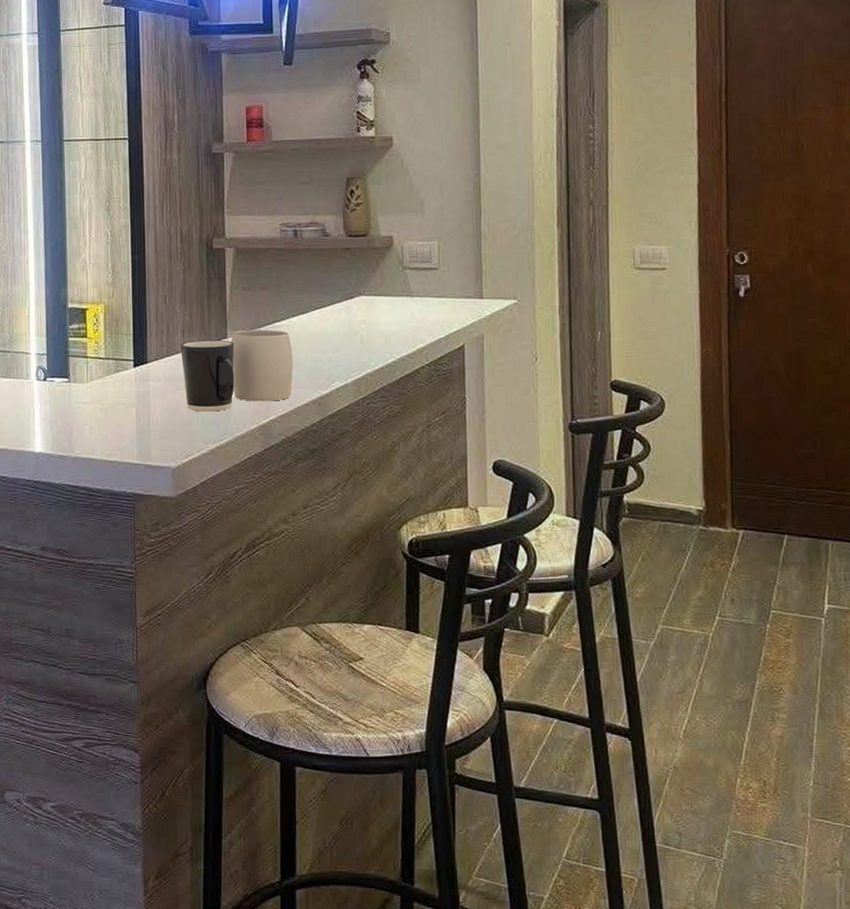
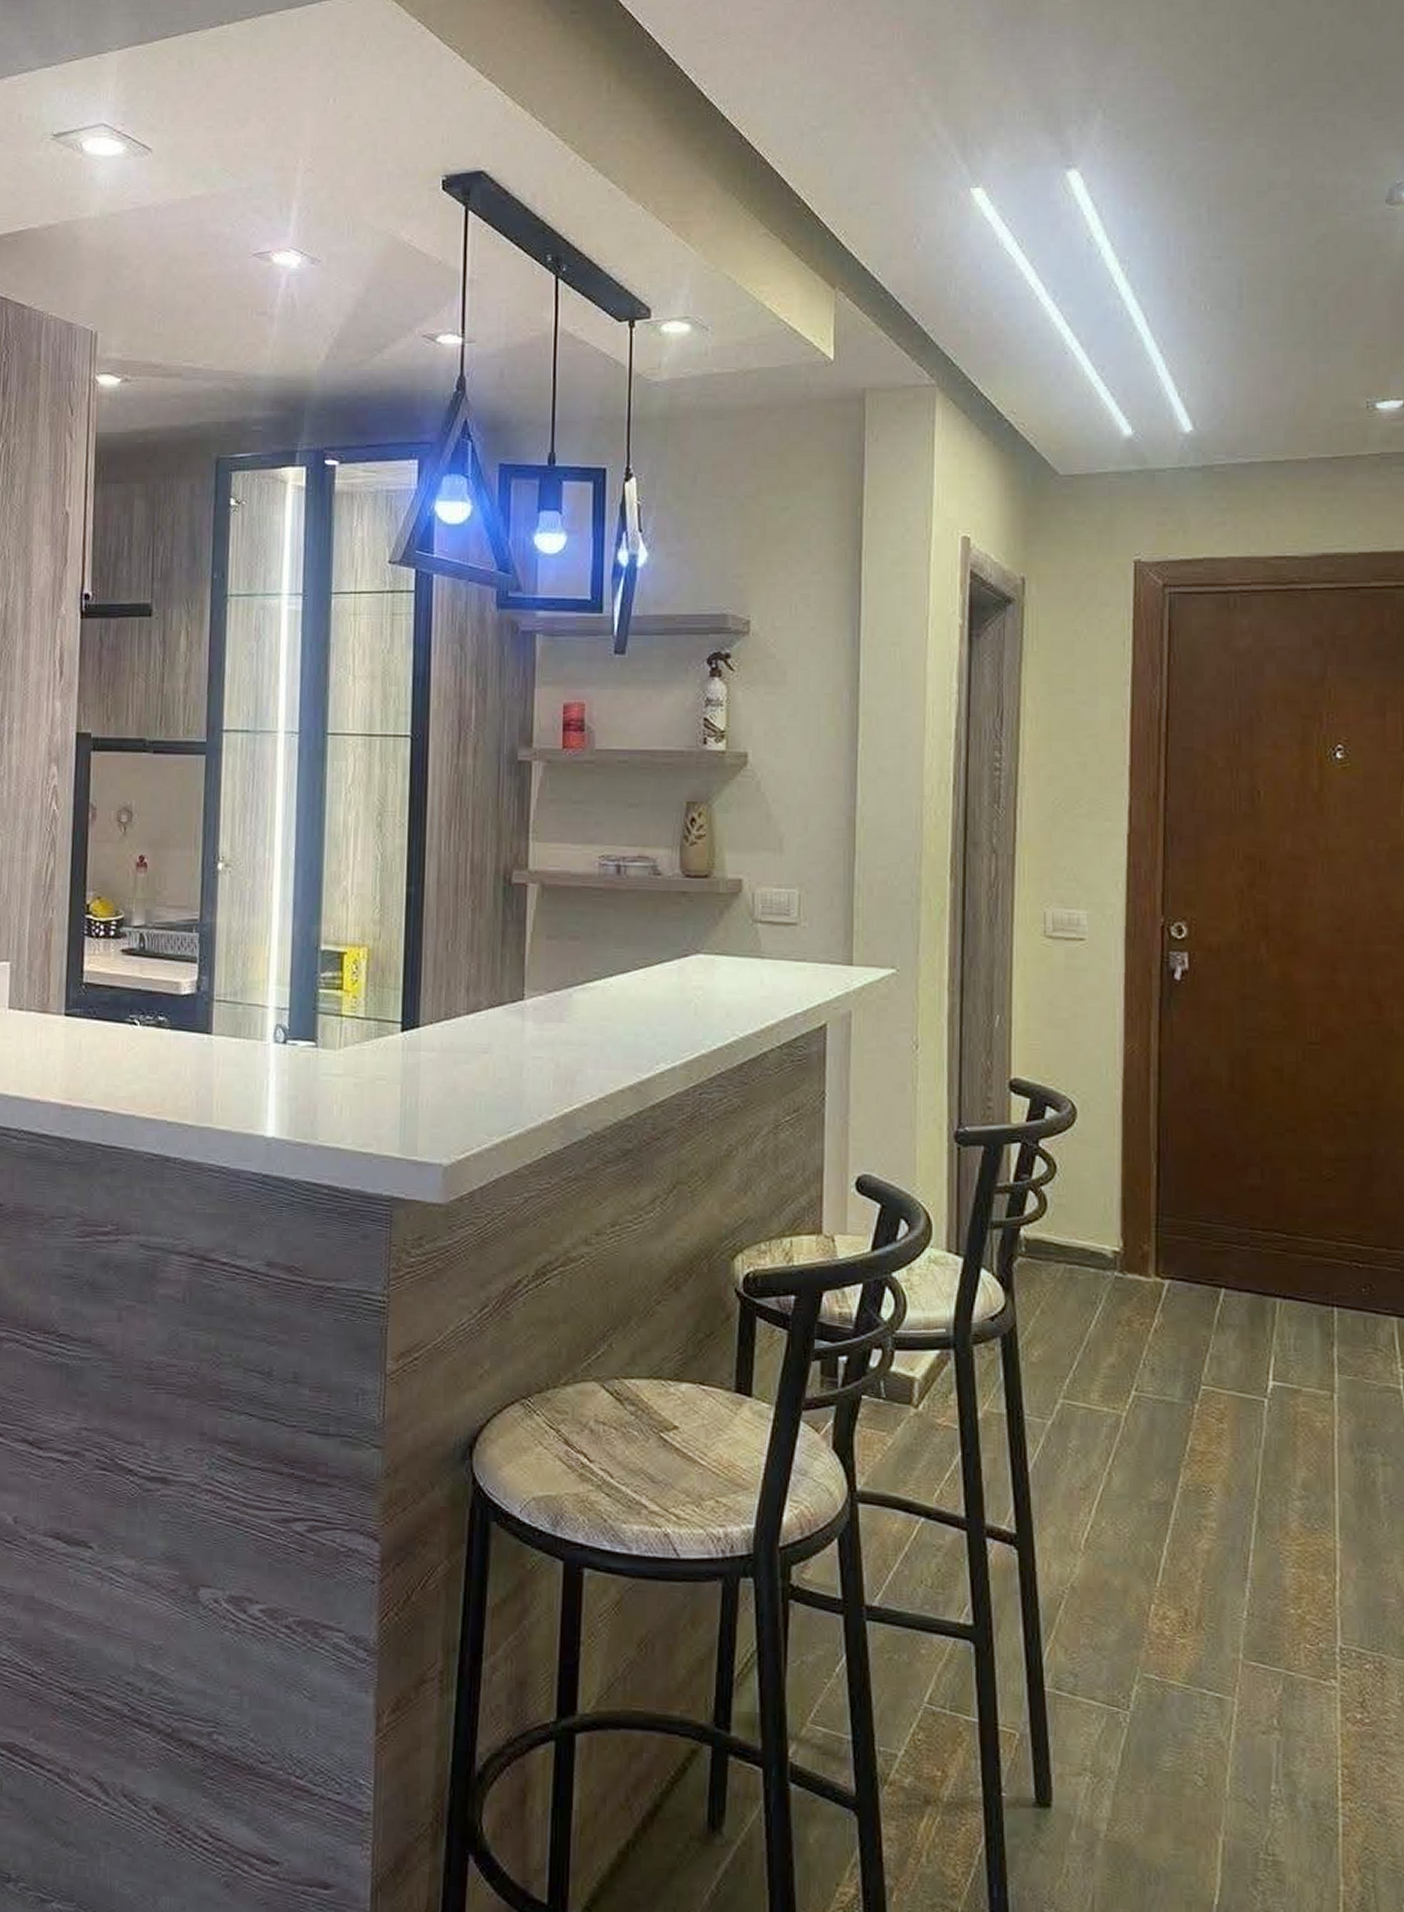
mug: present [180,340,235,412] -> none [462,1001,533,1095]
mug: present [231,329,293,402] -> none [527,990,607,1085]

